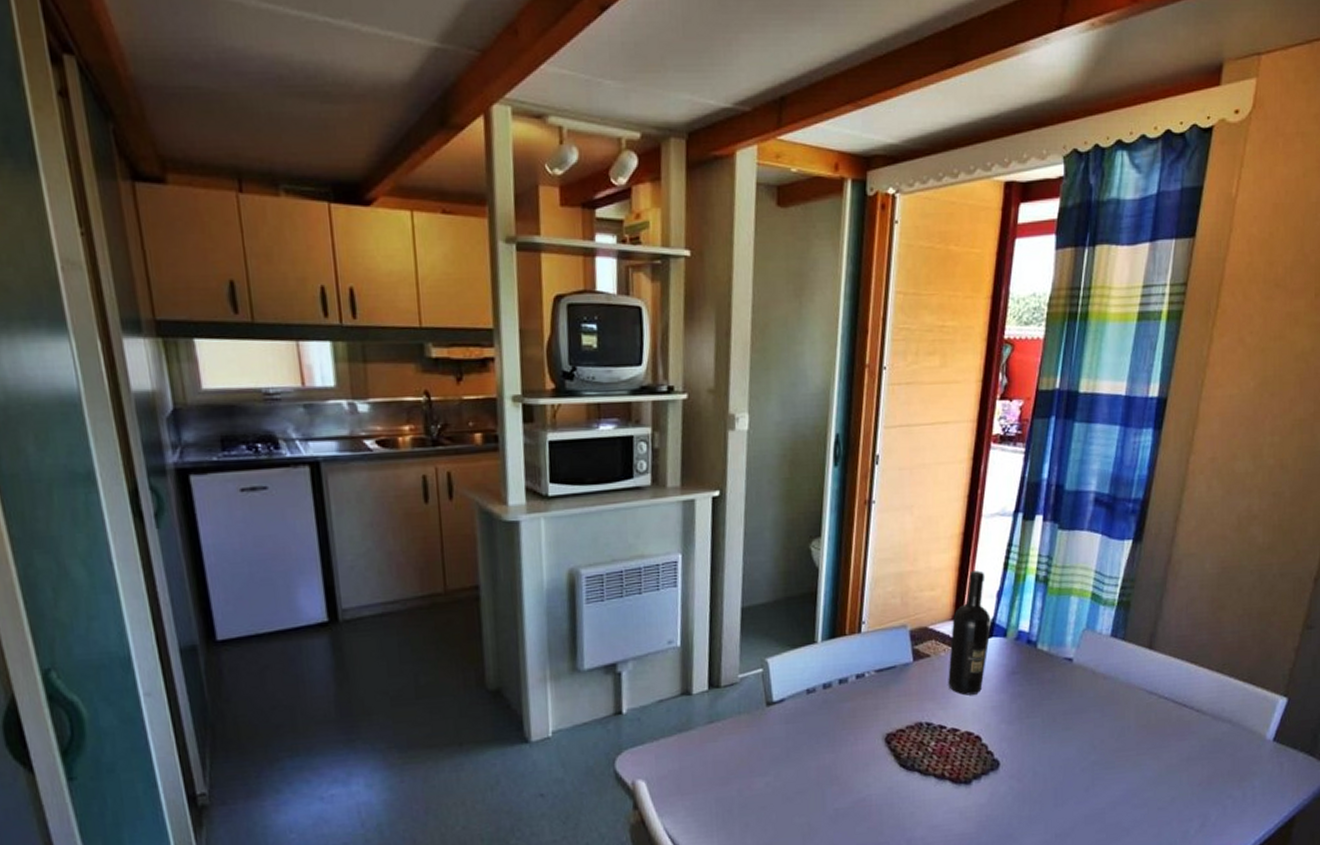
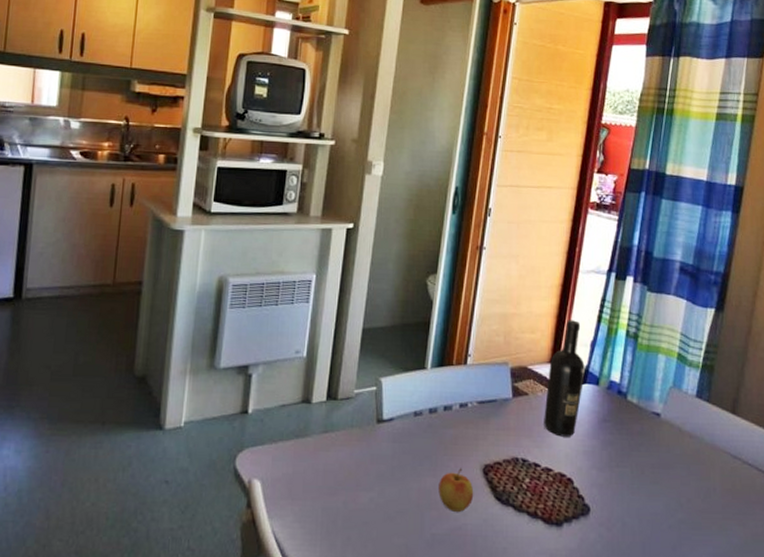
apple: none [838,740,877,785] -> present [438,468,474,512]

